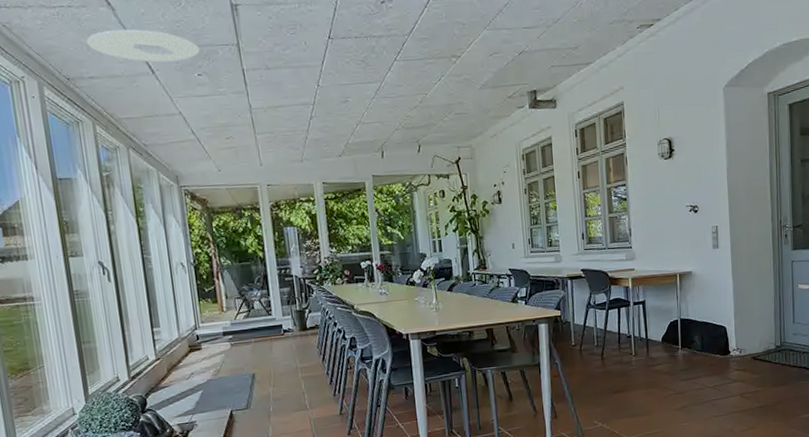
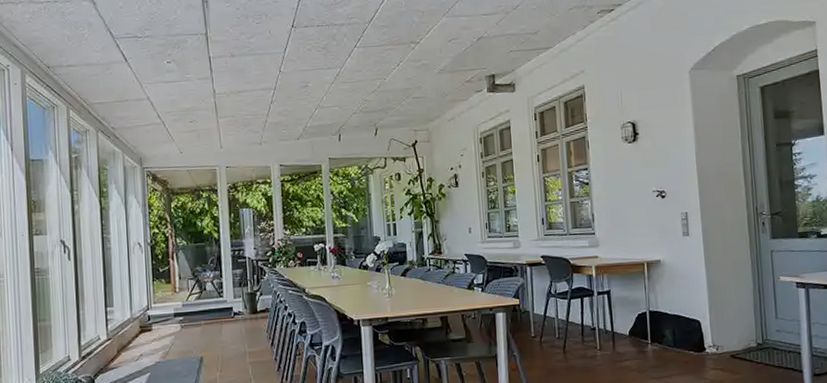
ceiling light: present [86,29,200,63] -> none [68,21,170,52]

